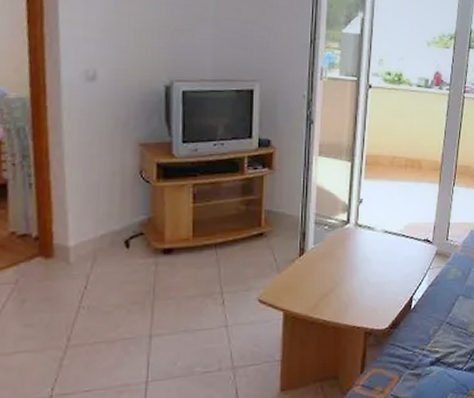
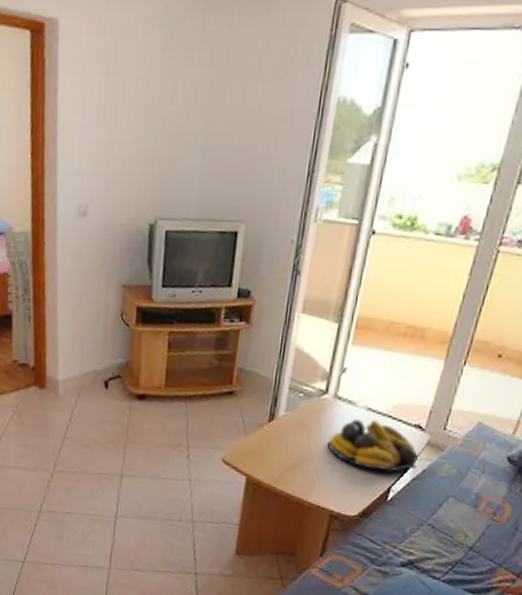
fruit bowl: none [354,240,430,284] -> present [327,419,418,472]

